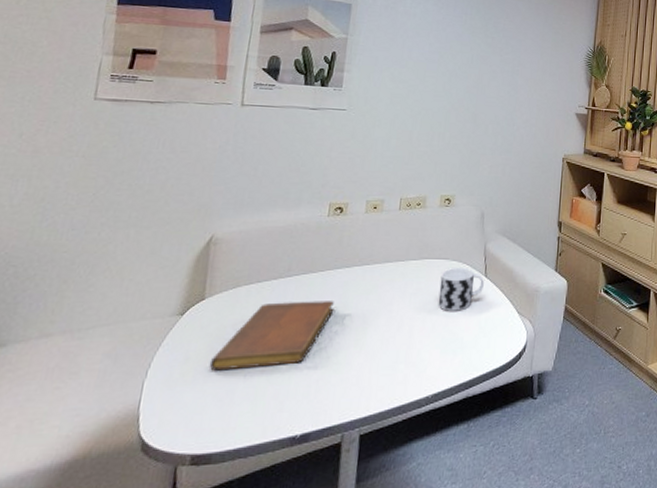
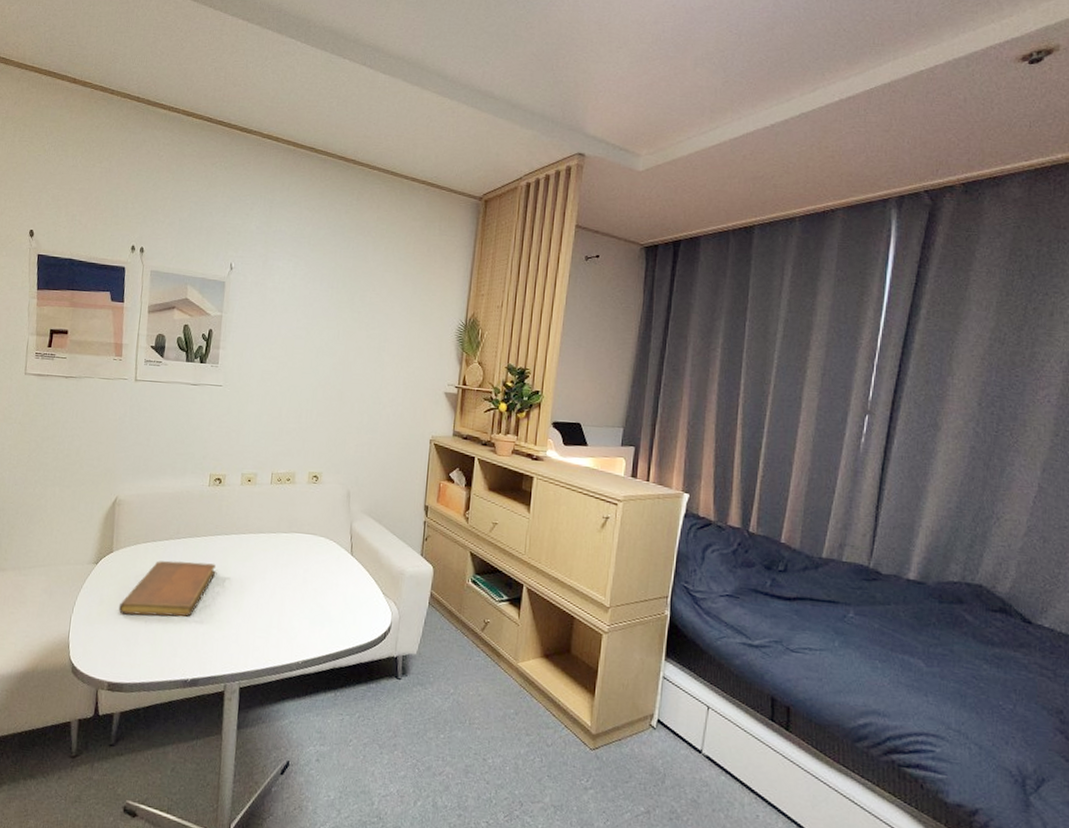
cup: present [438,267,484,311] -> none [307,543,350,586]

